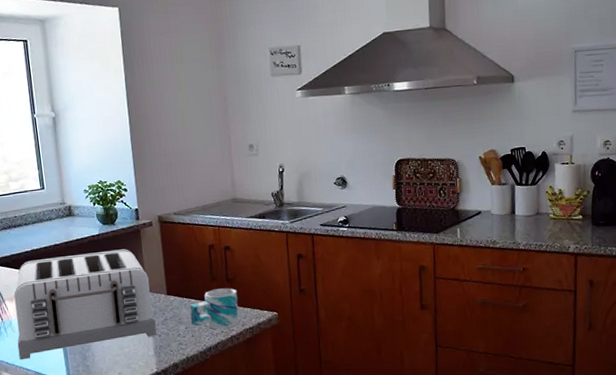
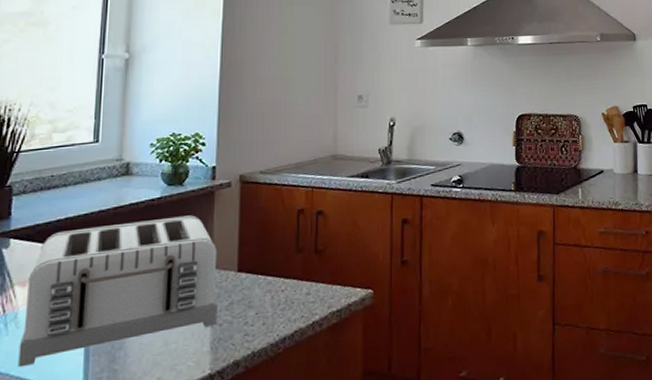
mug: present [189,288,240,329] -> none [264,261,327,314]

